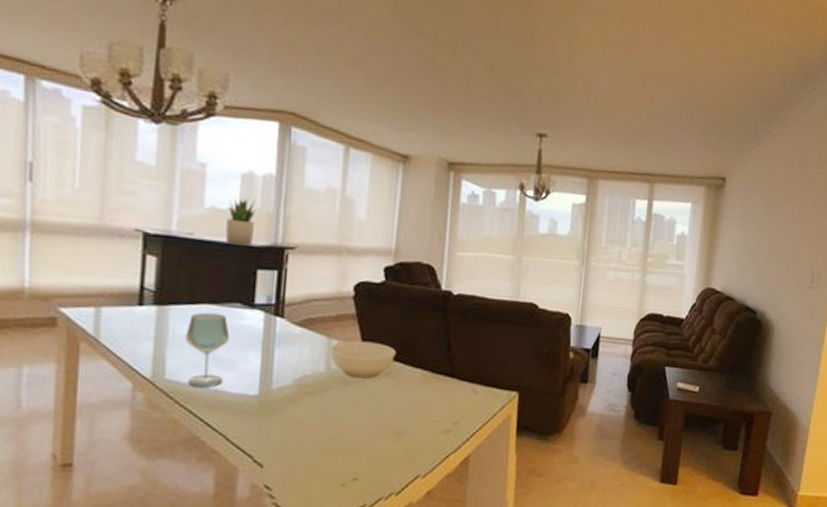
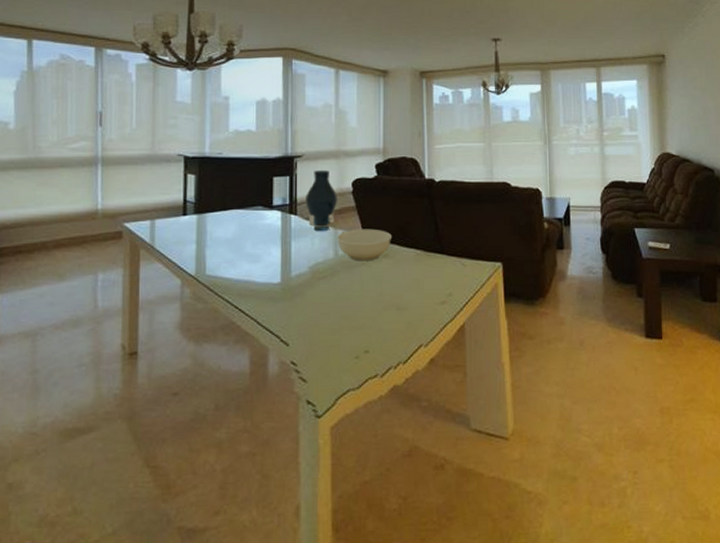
wine glass: present [184,312,230,387] -> none [219,216,255,279]
planter: present [225,198,257,247] -> none [247,120,270,160]
vase: none [294,266,336,339] -> present [304,170,338,231]

